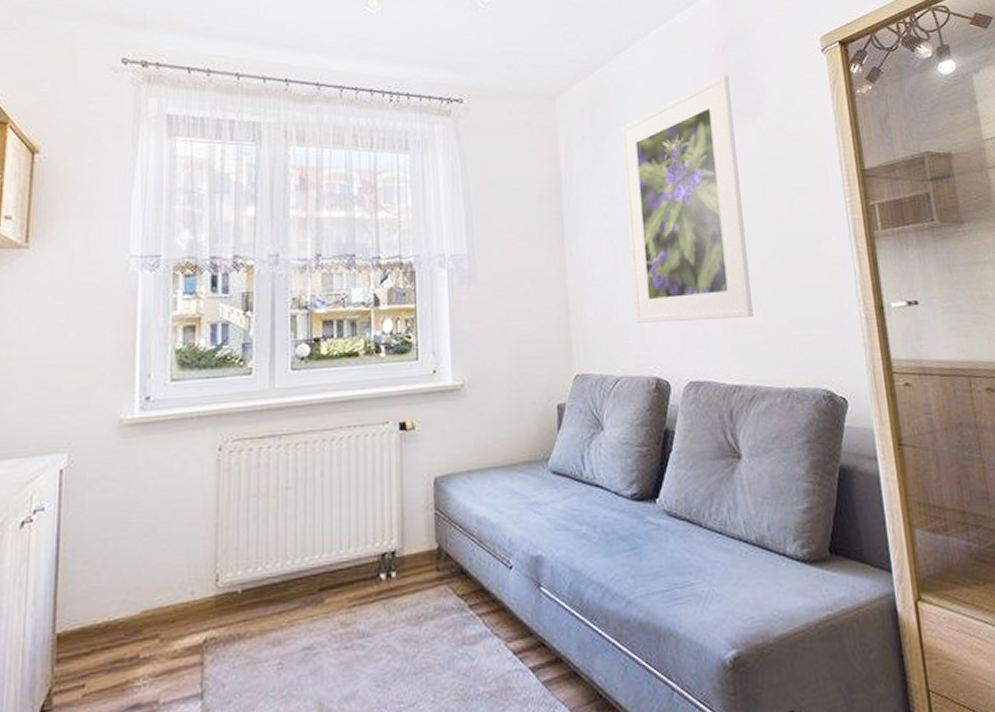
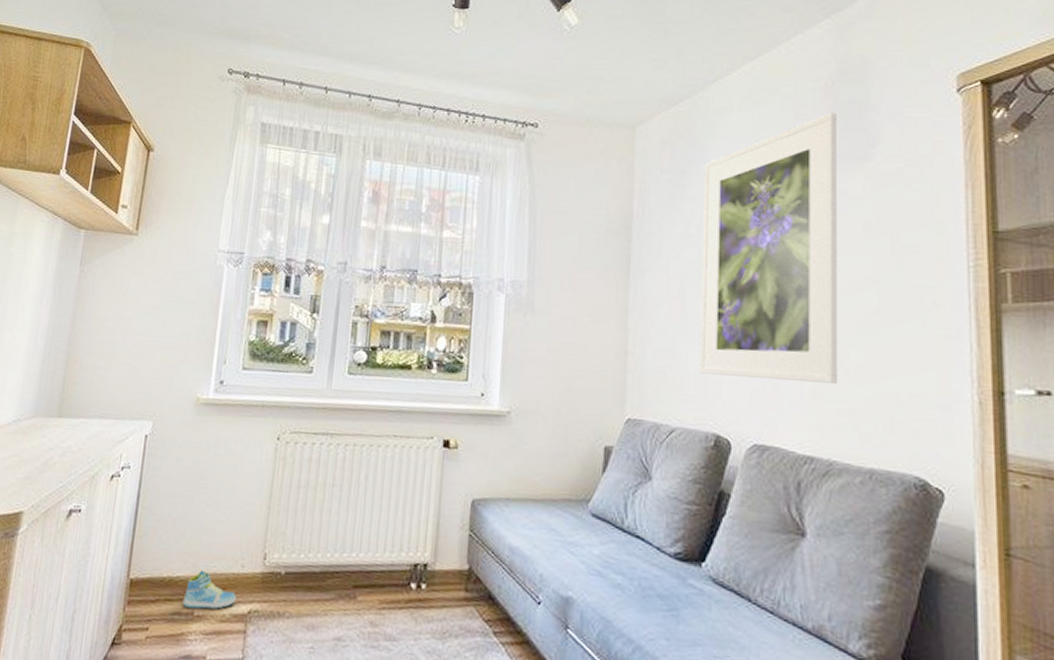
sneaker: none [124,606,189,652] -> present [182,570,237,609]

